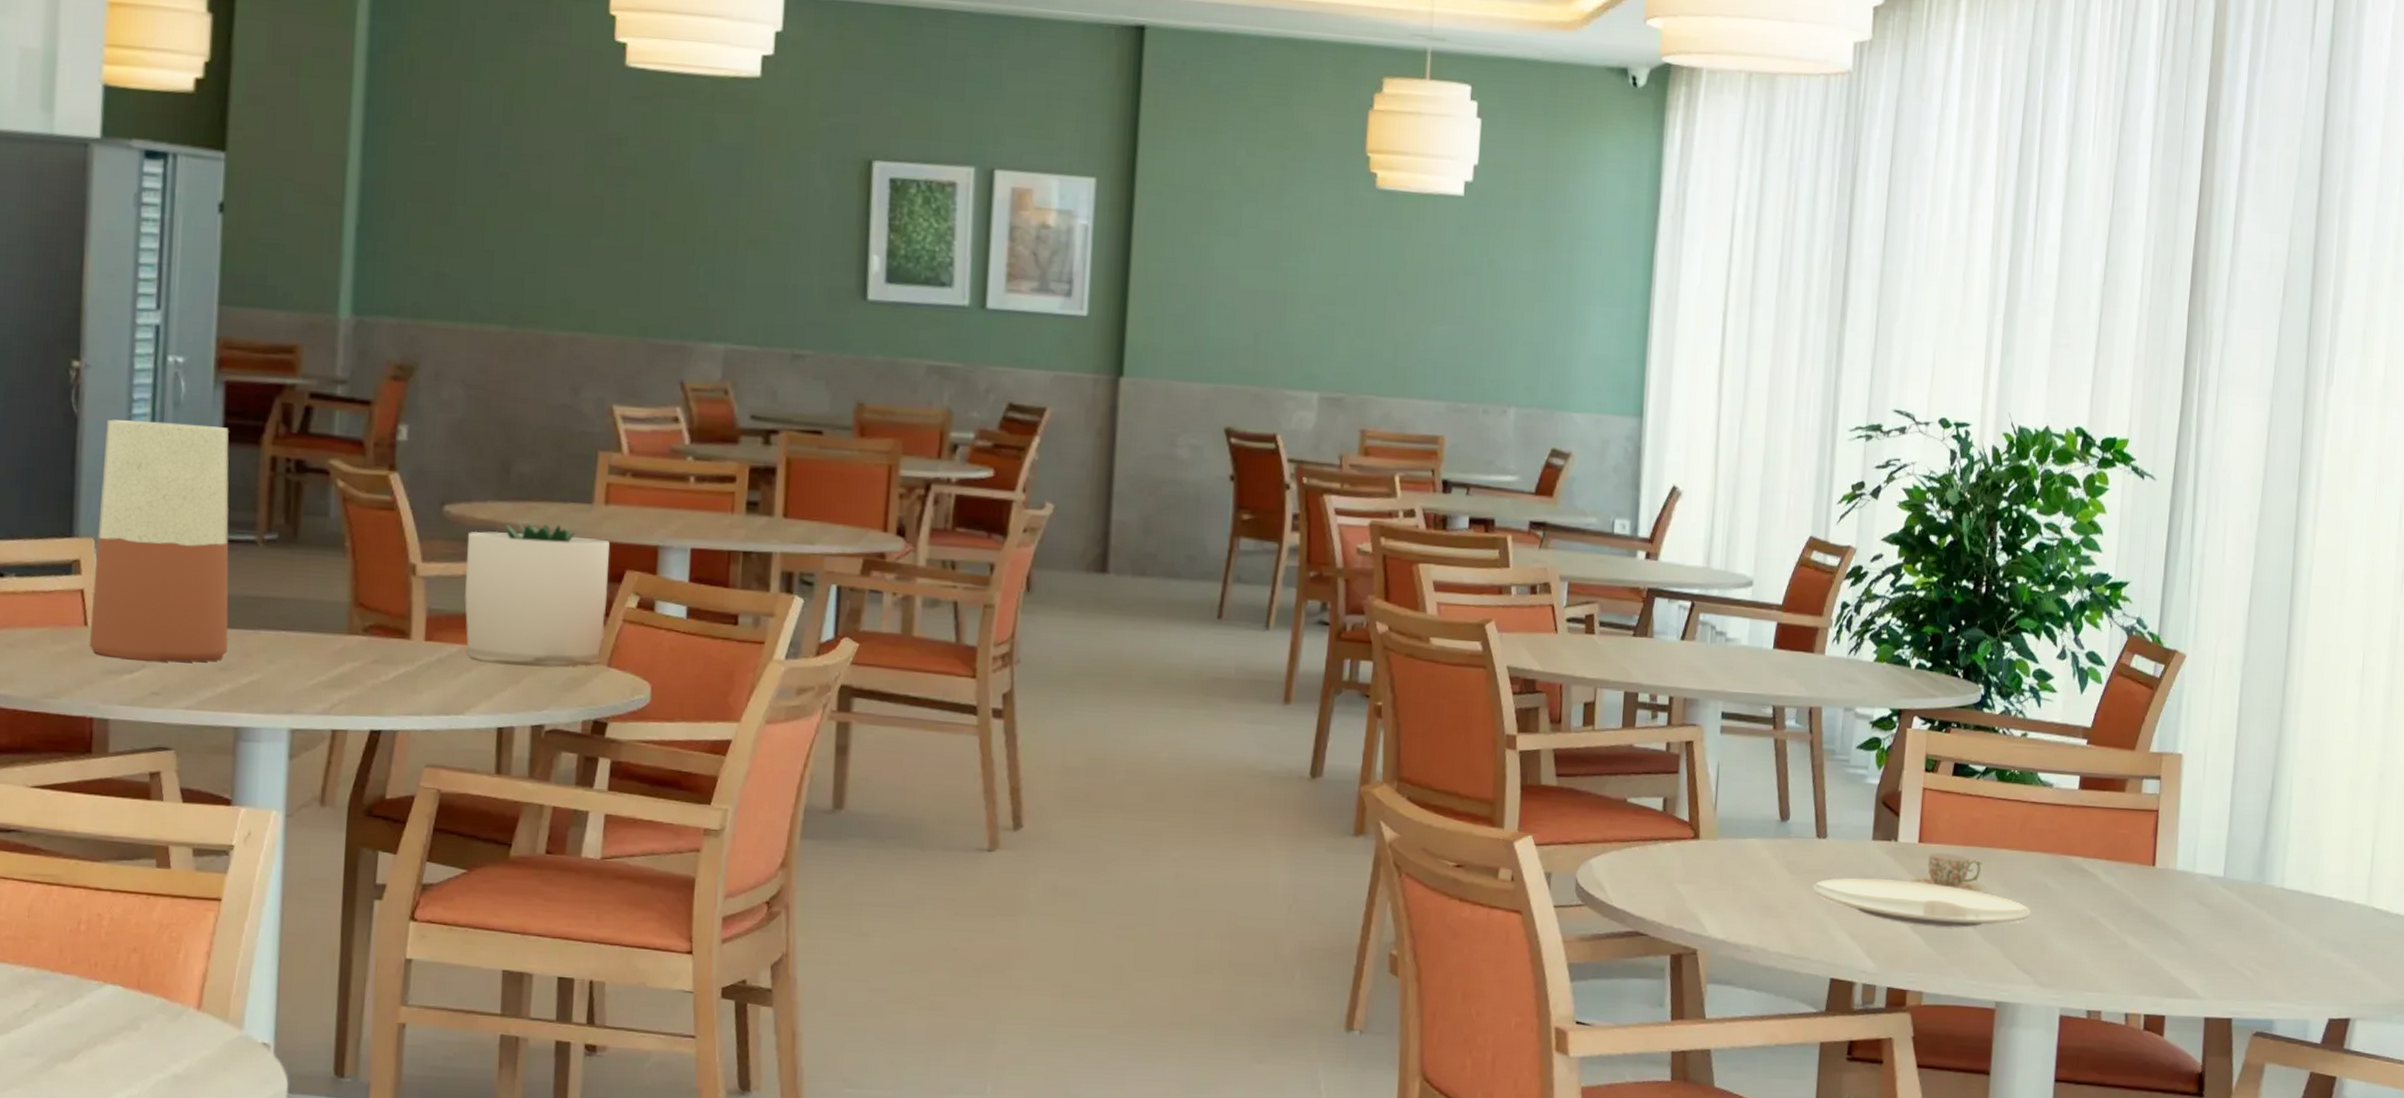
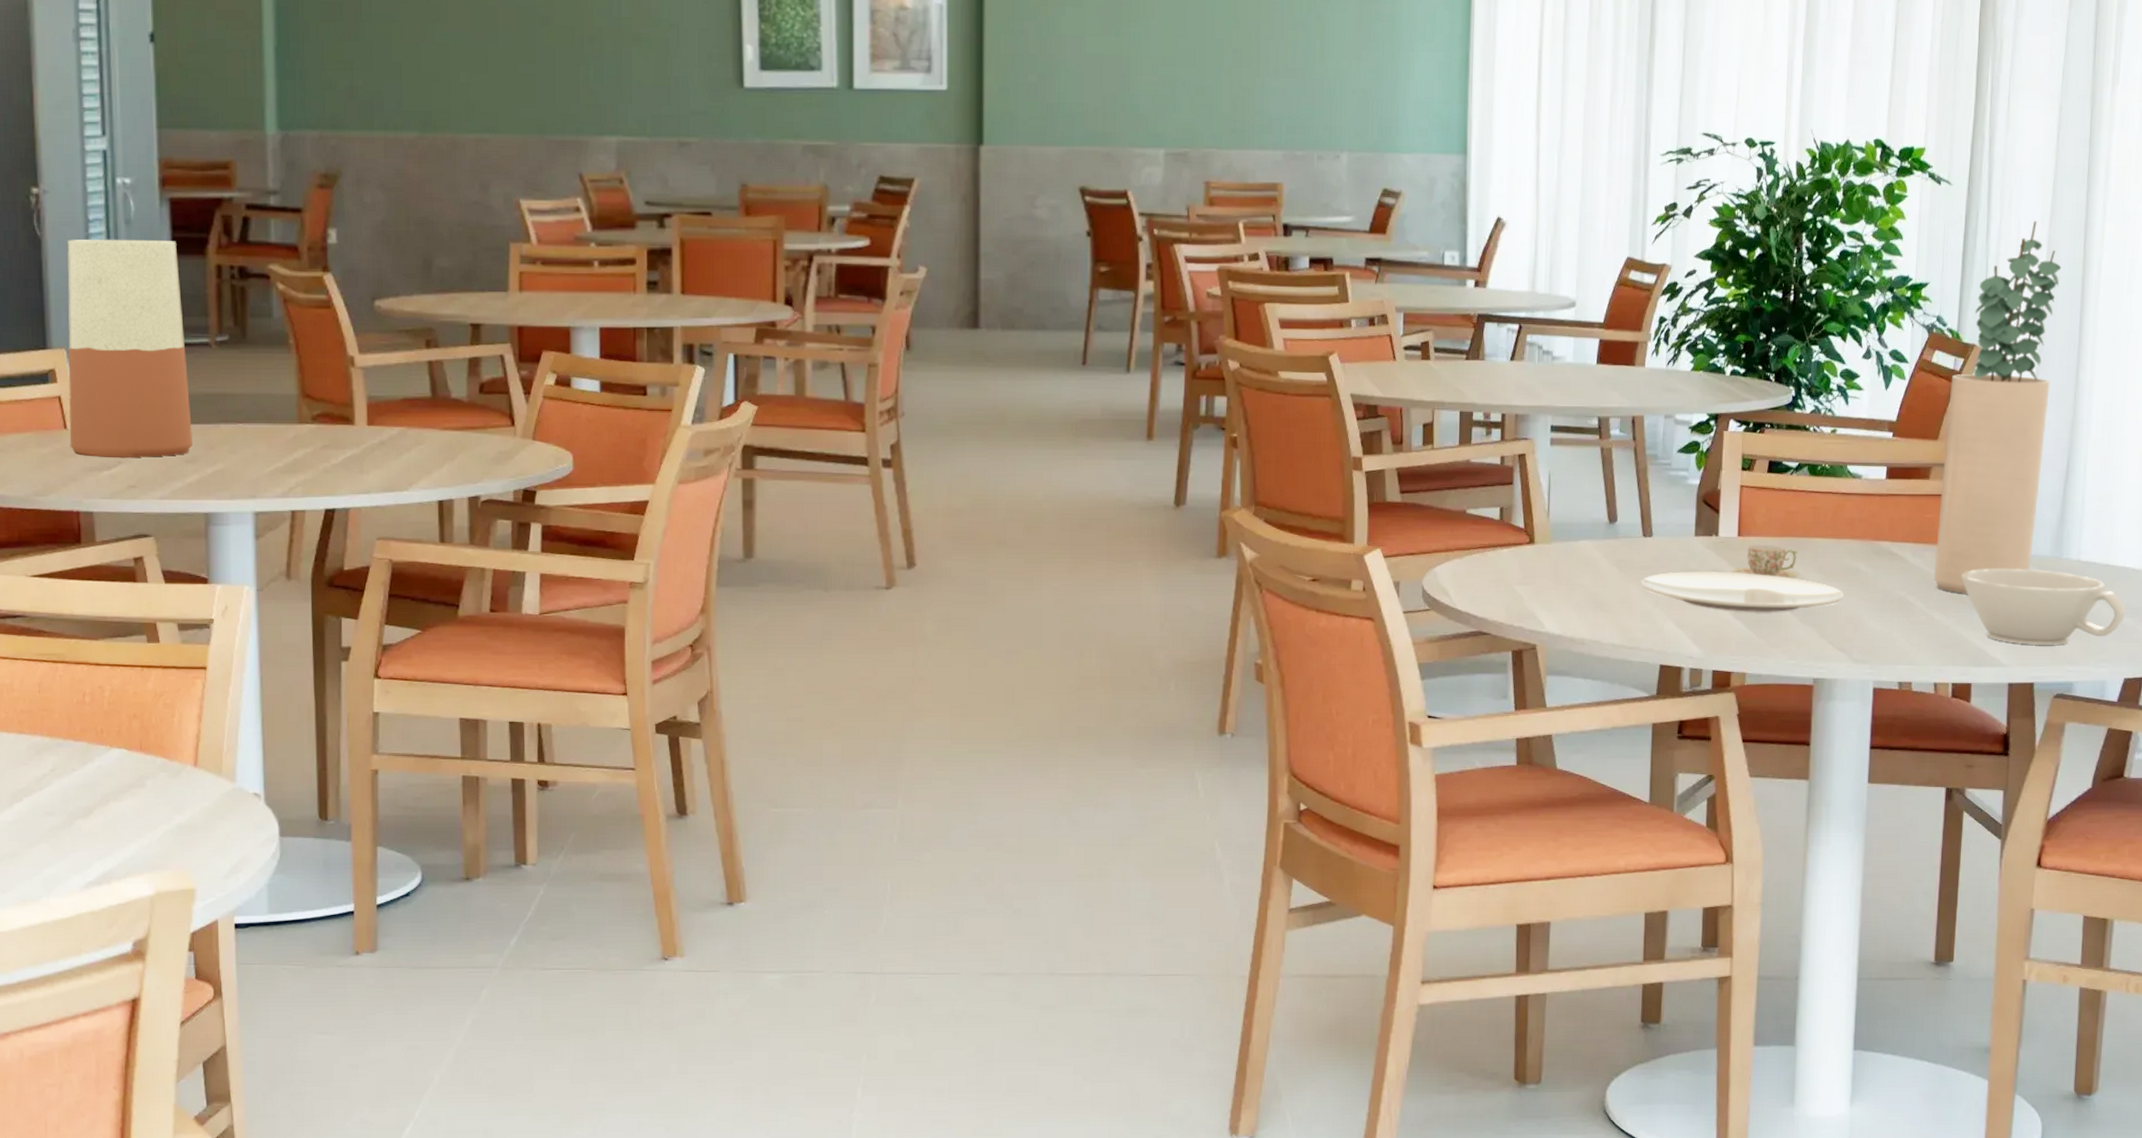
planter: present [464,522,610,668] -> none [398,312,528,445]
vase: none [2127,522,2270,919] -> present [1933,220,2062,595]
cup: none [2157,891,2332,979] -> present [1961,568,2126,646]

